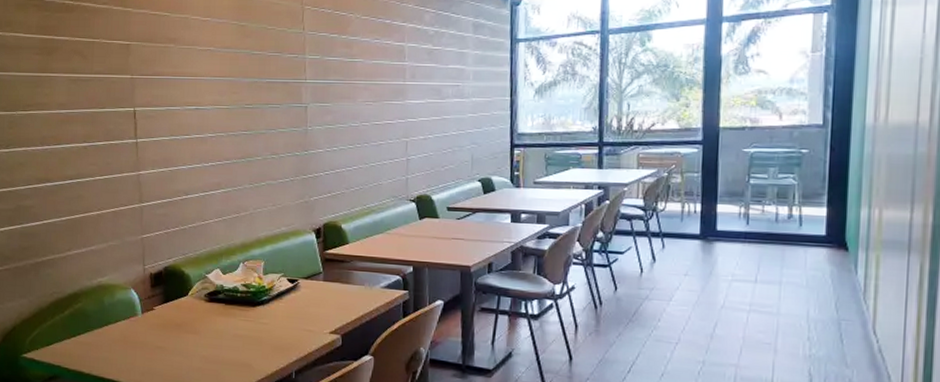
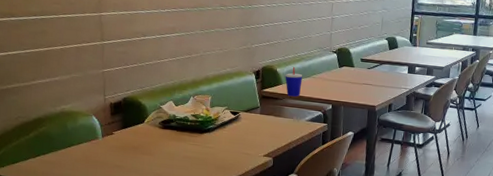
beverage cup: none [352,222,374,259] -> present [285,67,303,97]

